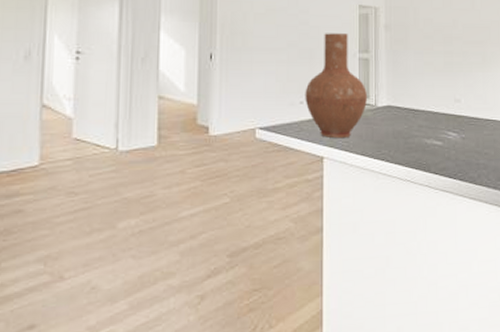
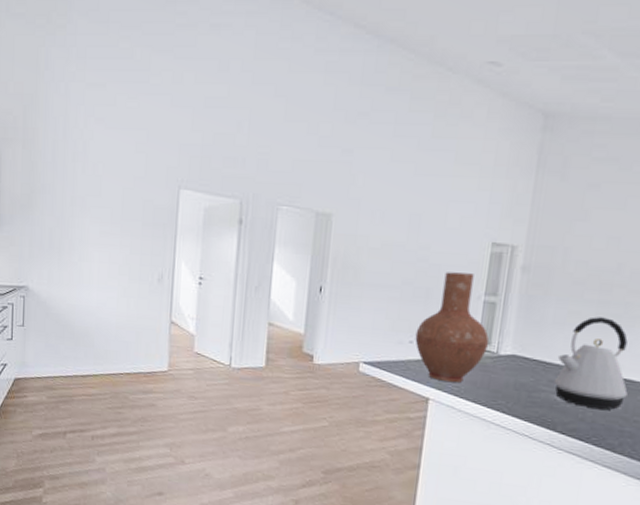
kettle: none [422,65,477,146] -> present [553,317,628,410]

